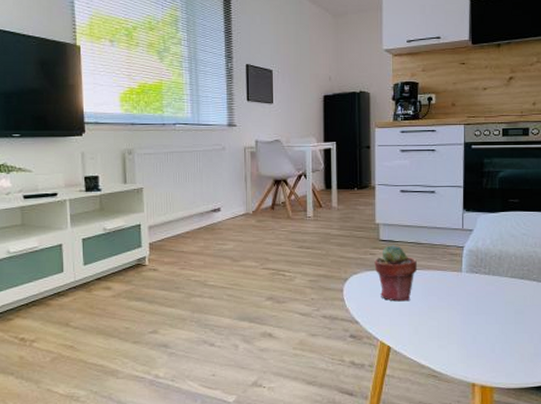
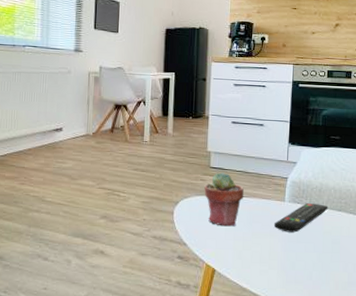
remote control: none [451,271,509,304] -> present [273,202,328,233]

